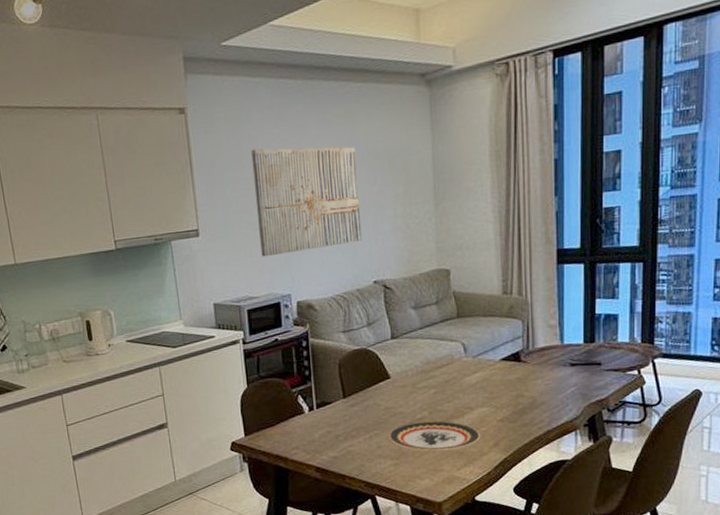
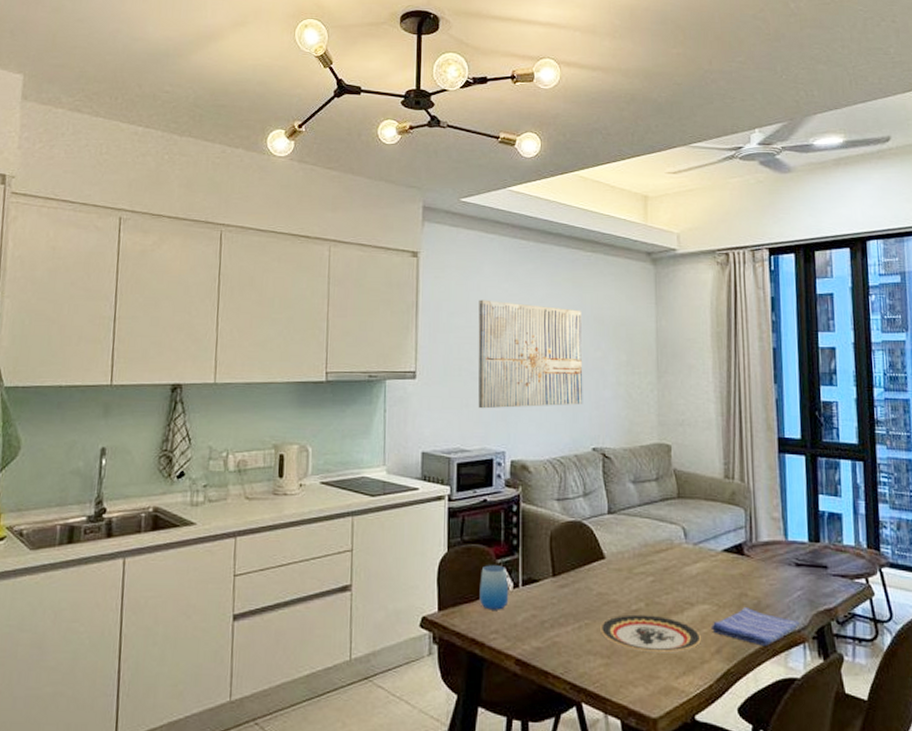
cup: none [278,394,306,431] -> present [479,565,509,610]
dish towel: none [489,406,573,437] -> present [710,608,800,646]

